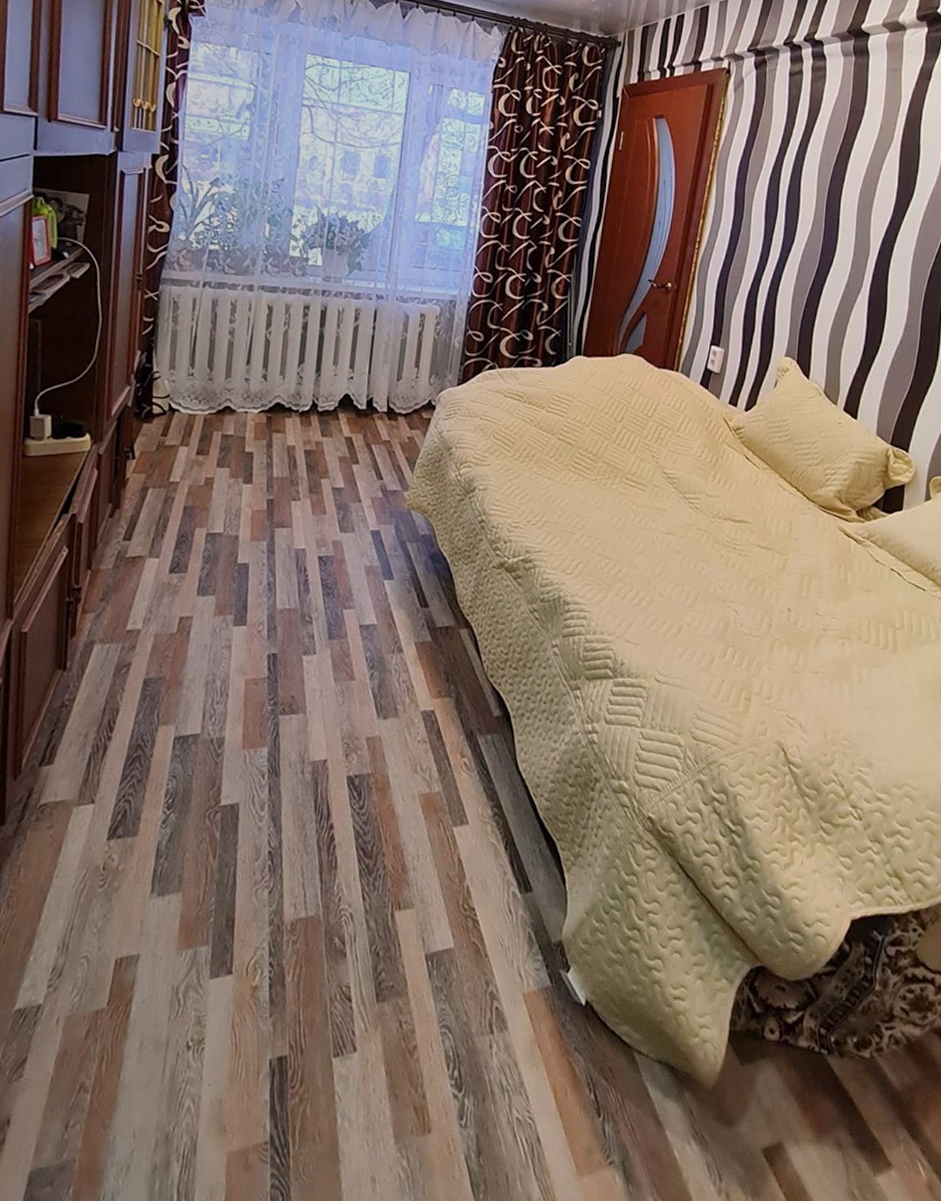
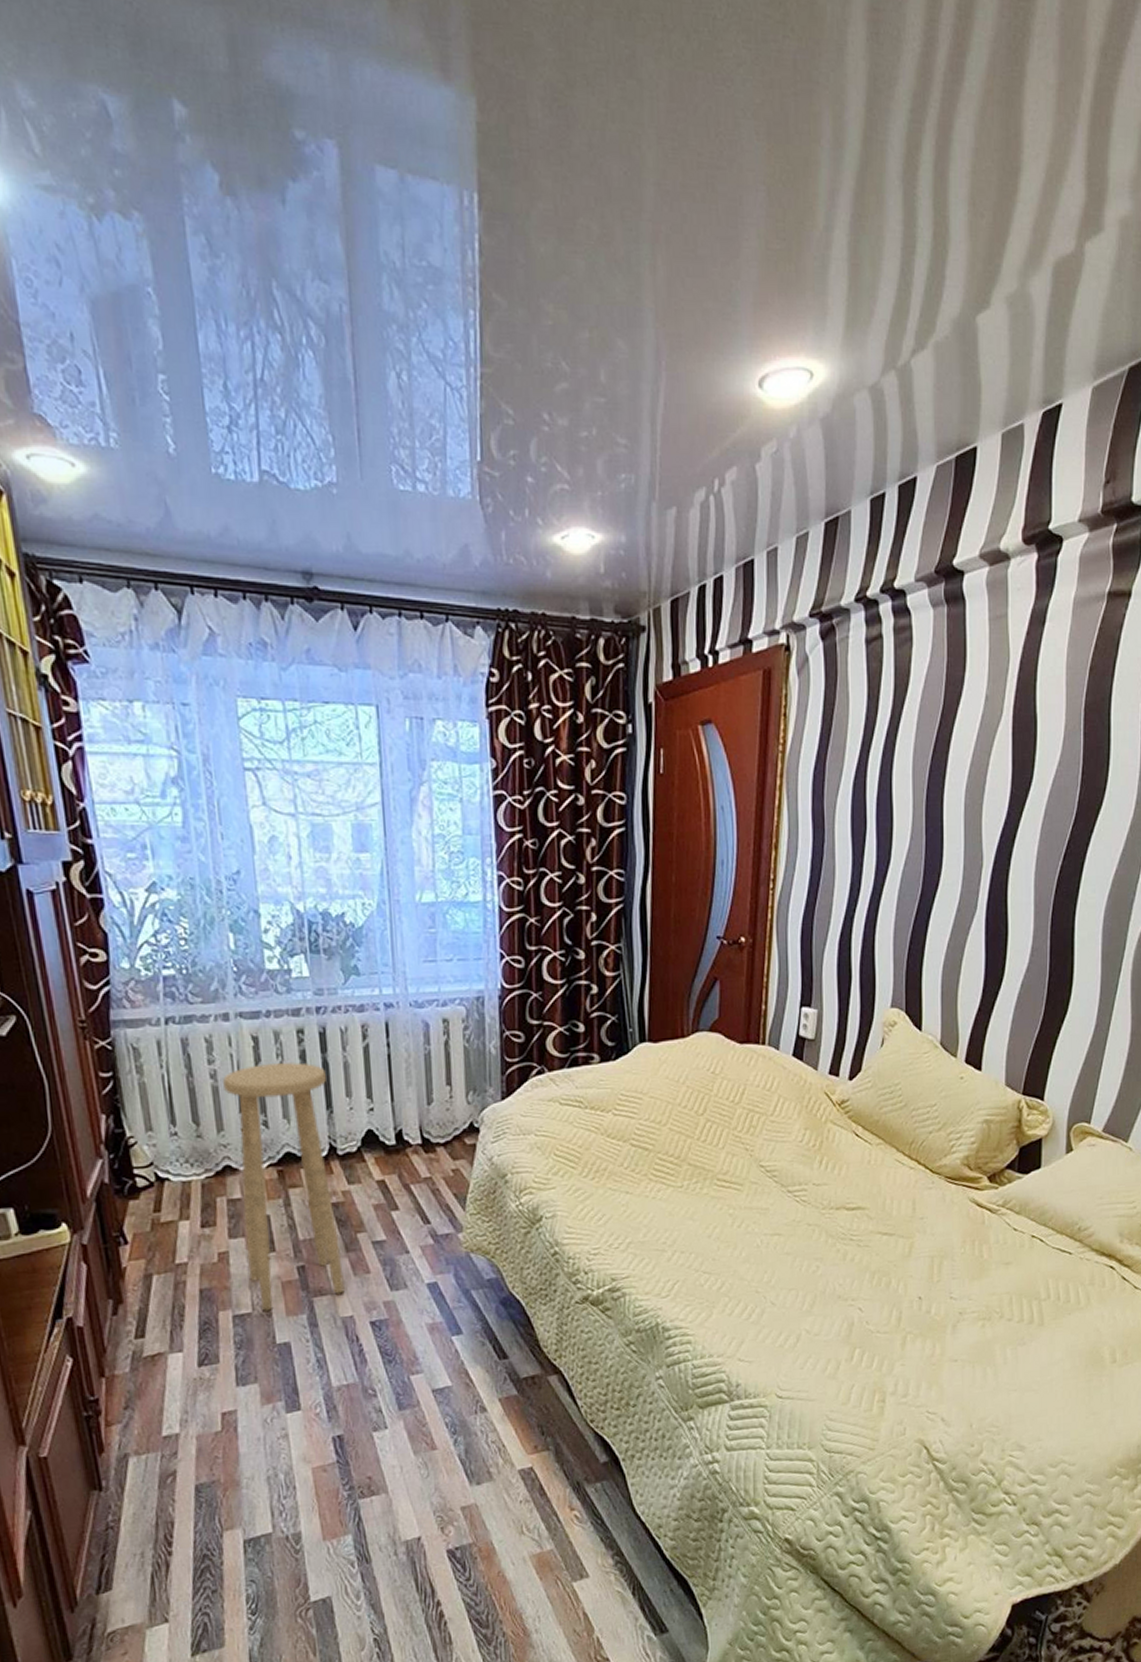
stool: none [225,329,321,534] -> present [223,1062,345,1311]

